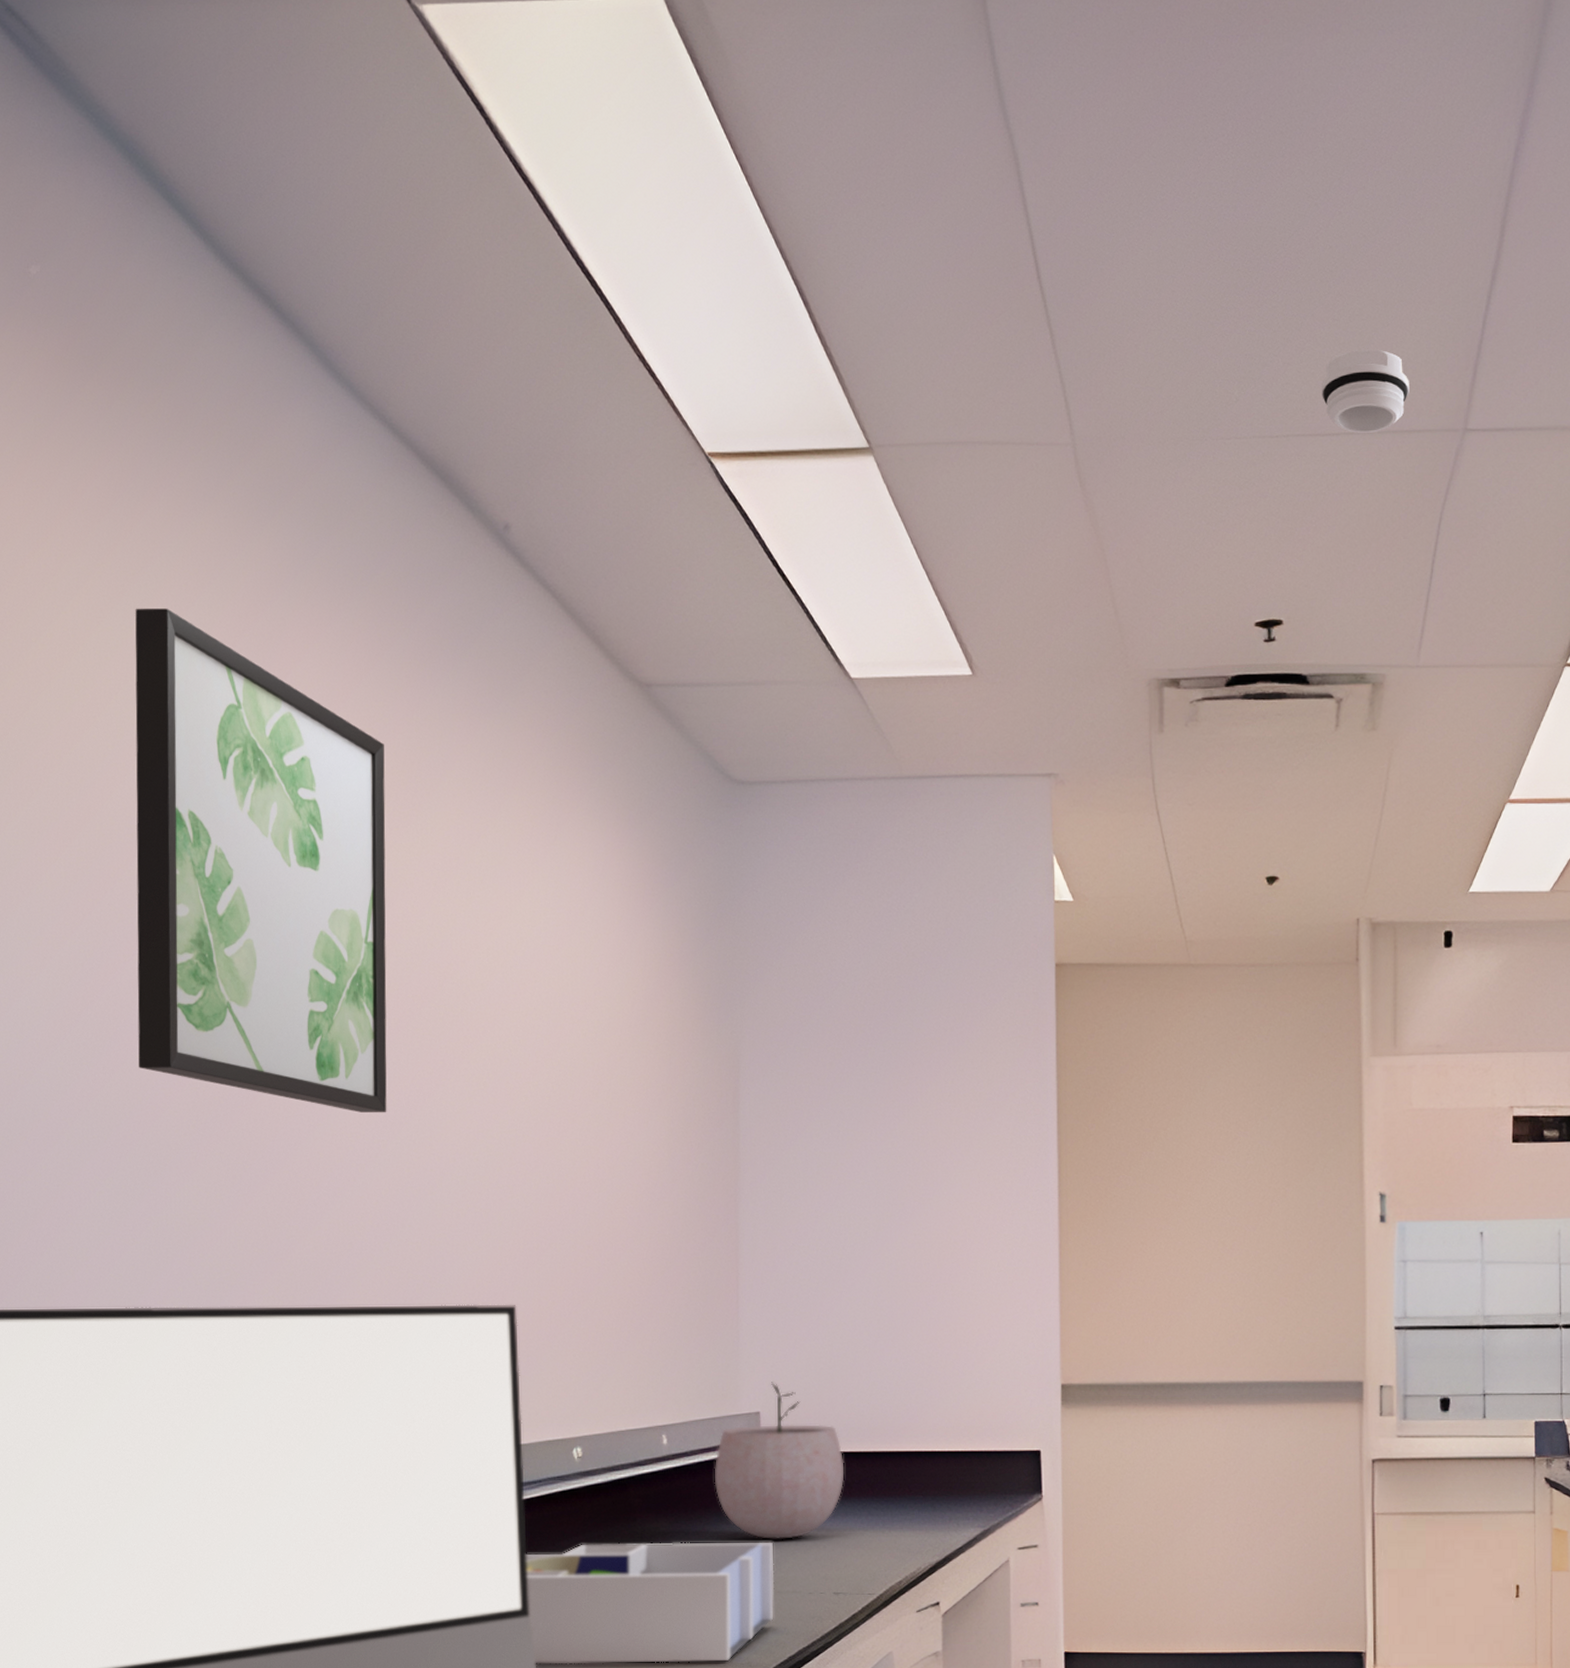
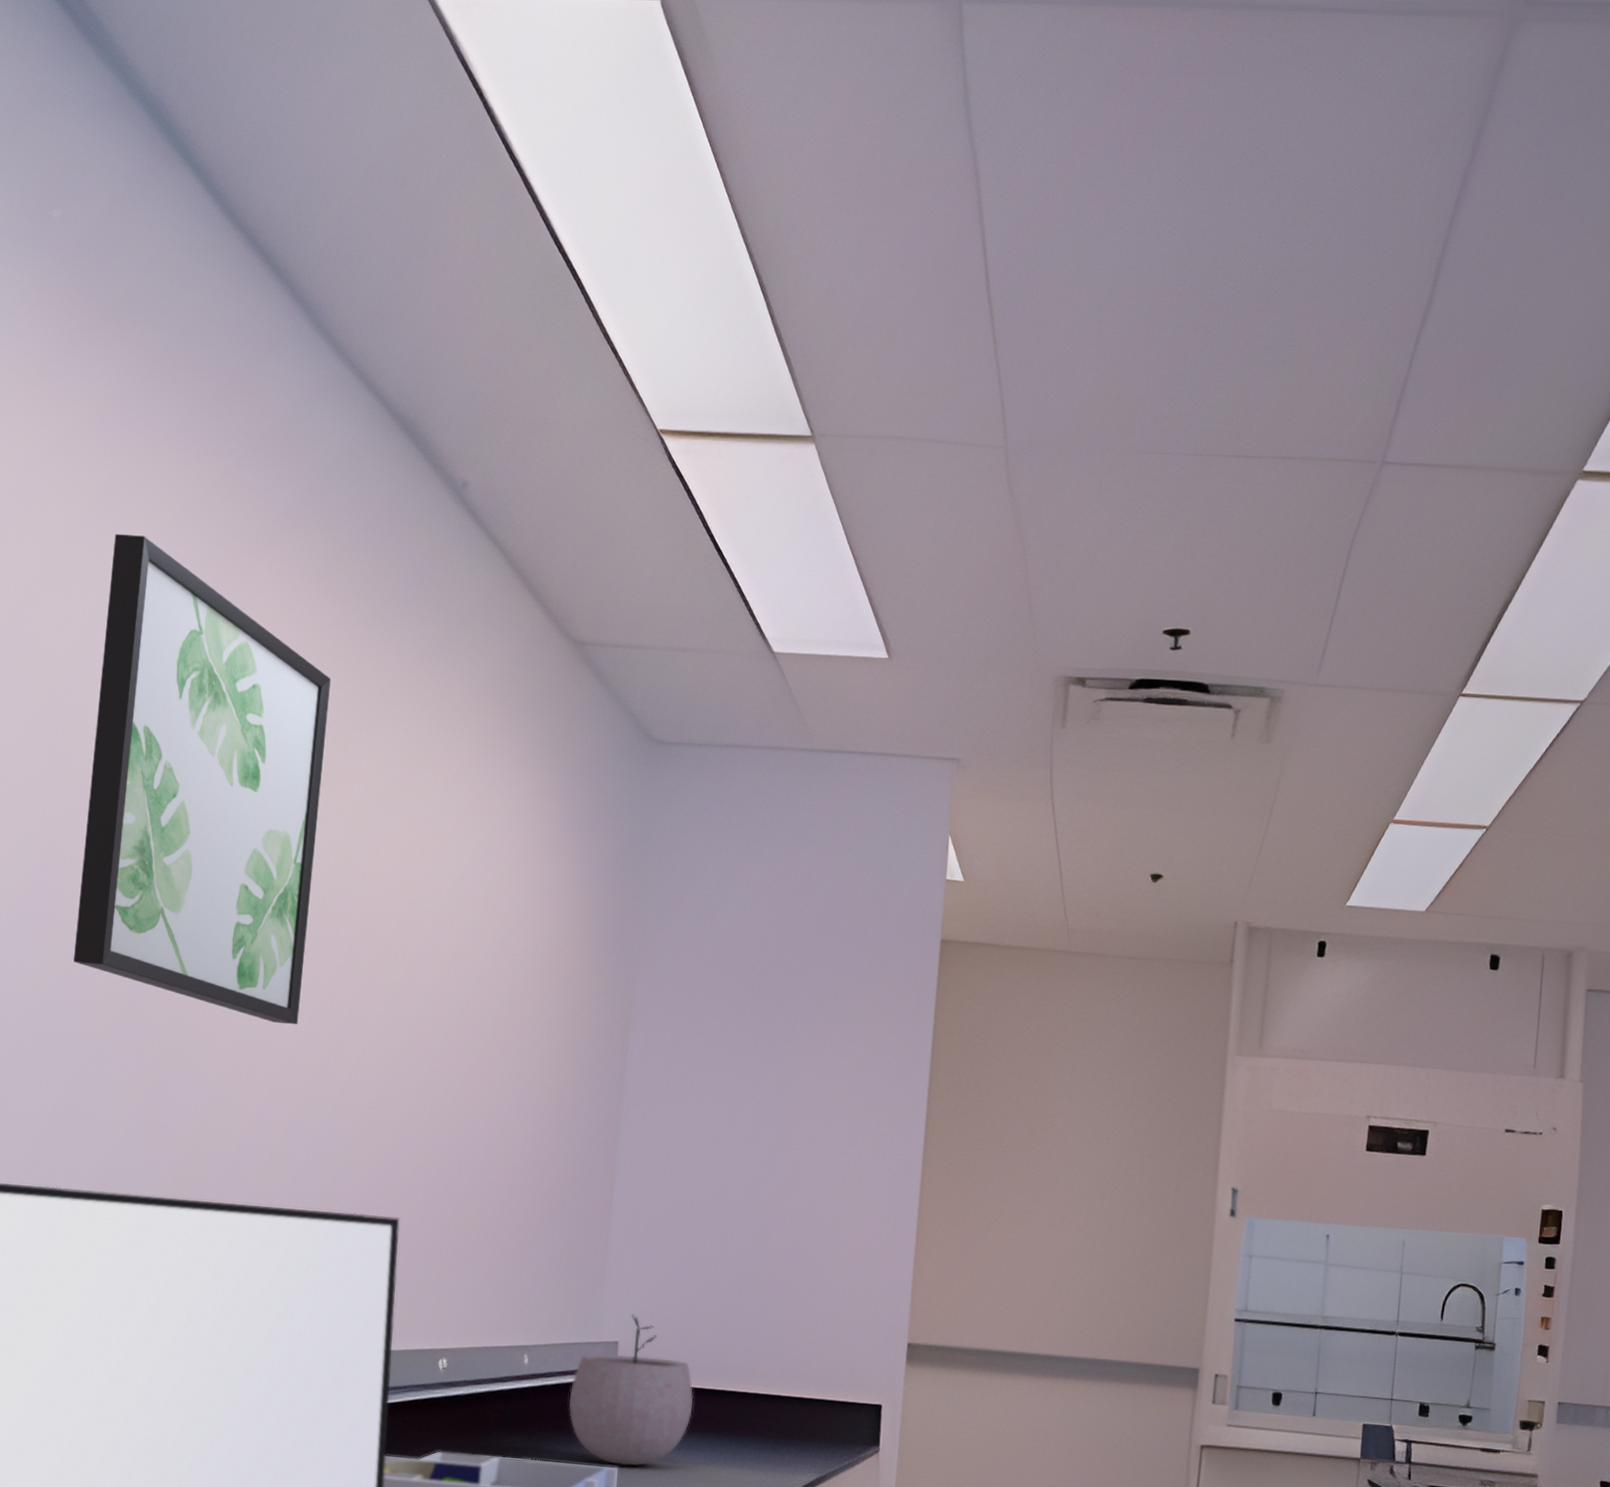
smoke detector: present [1322,349,1409,434] -> none [1248,378,1334,459]

